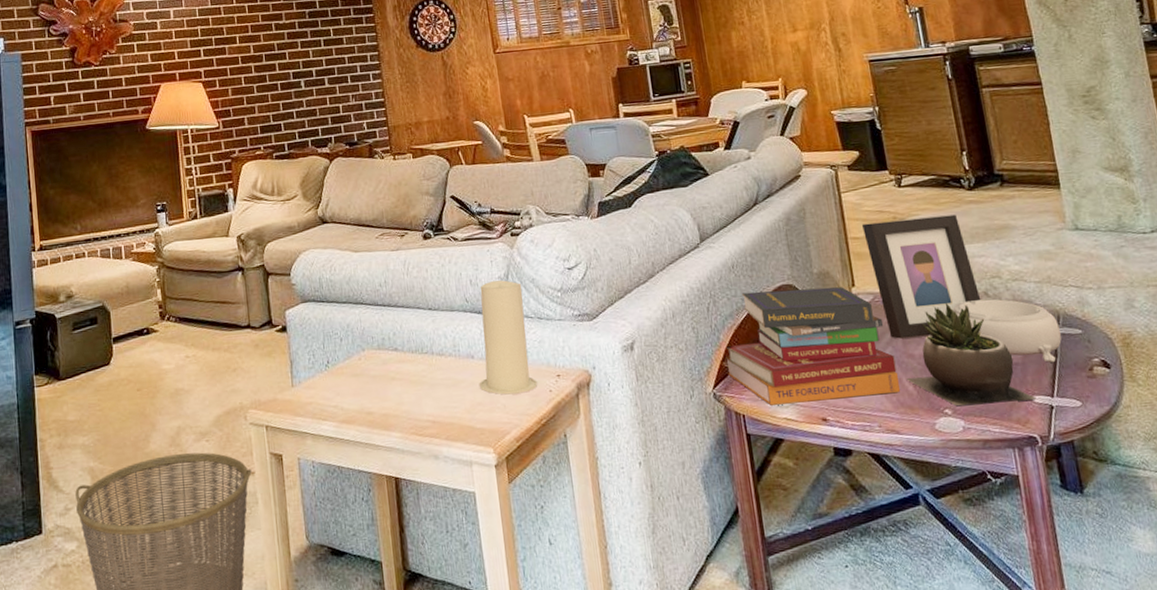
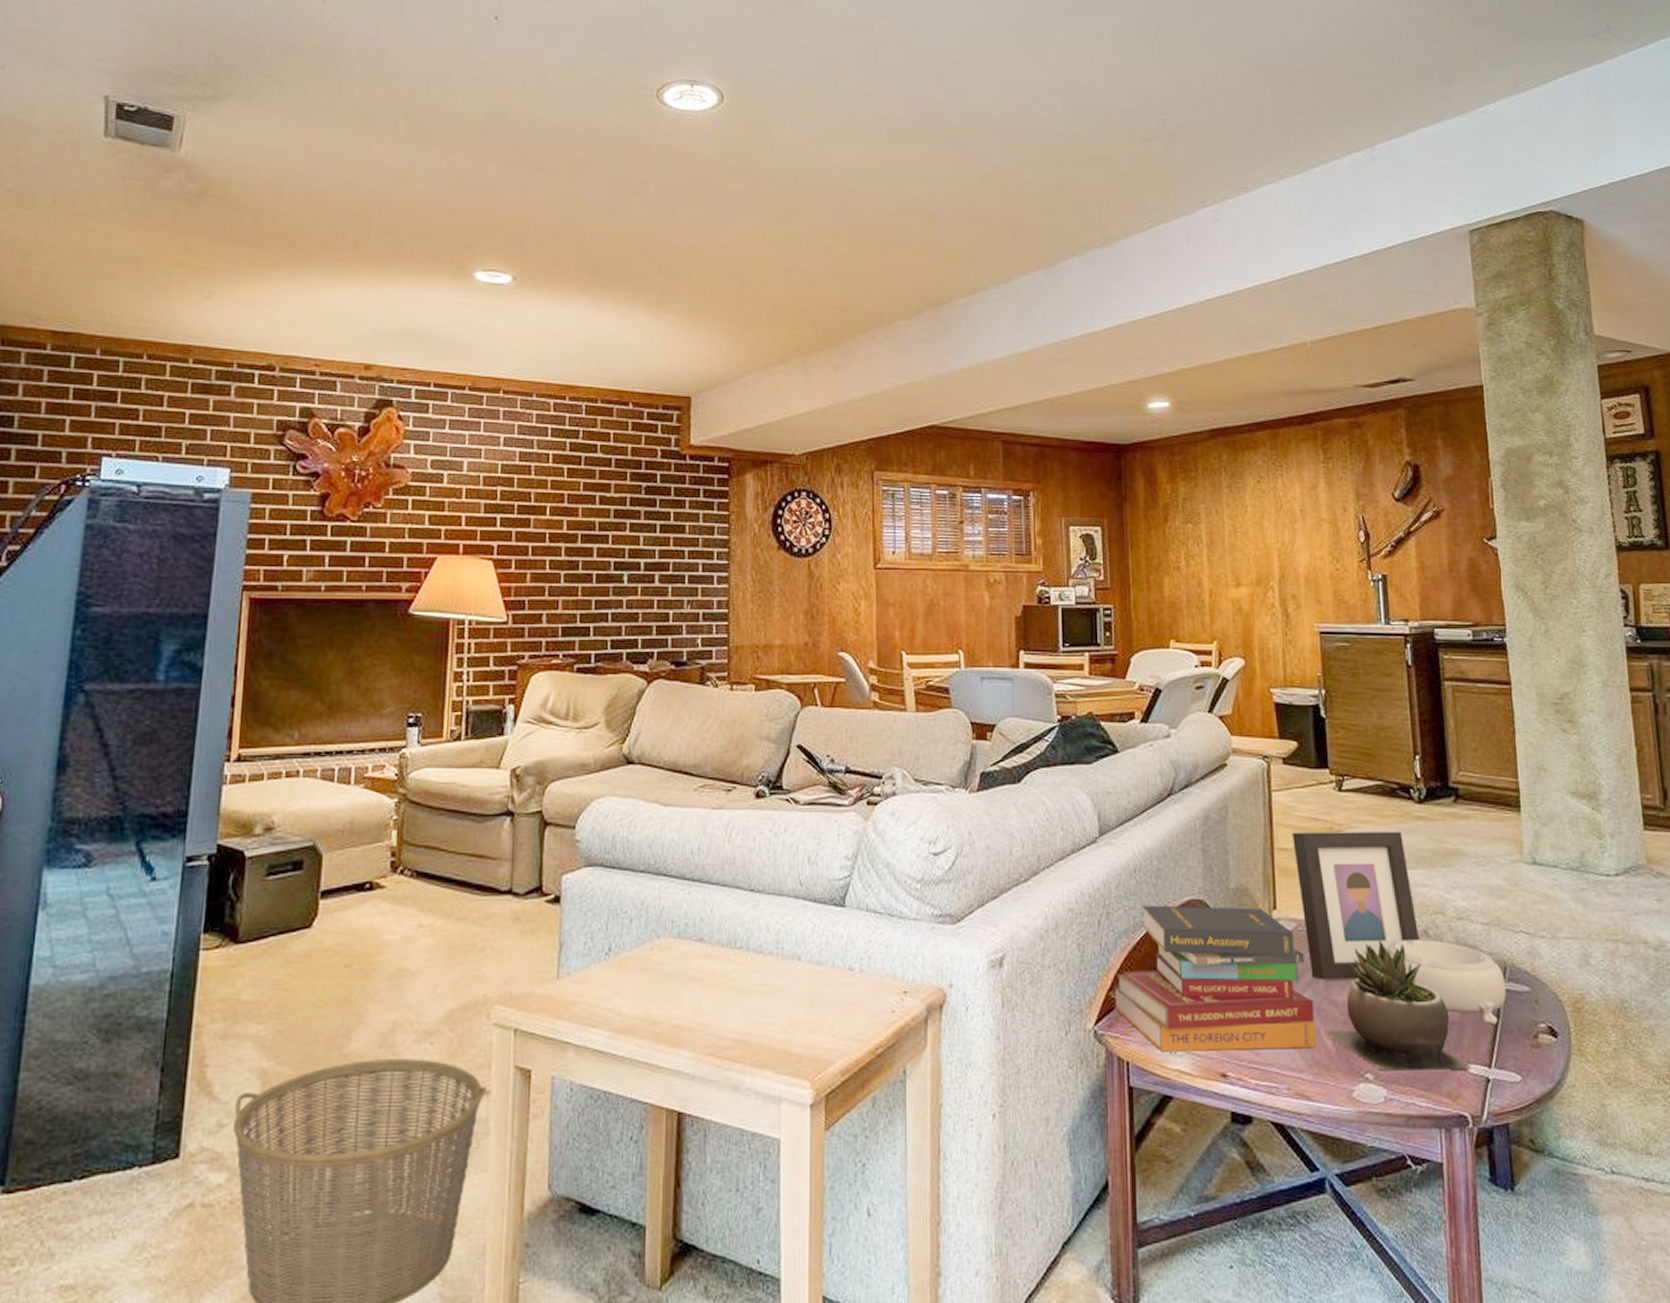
candle: present [478,280,538,395] -> none [802,860,878,1012]

